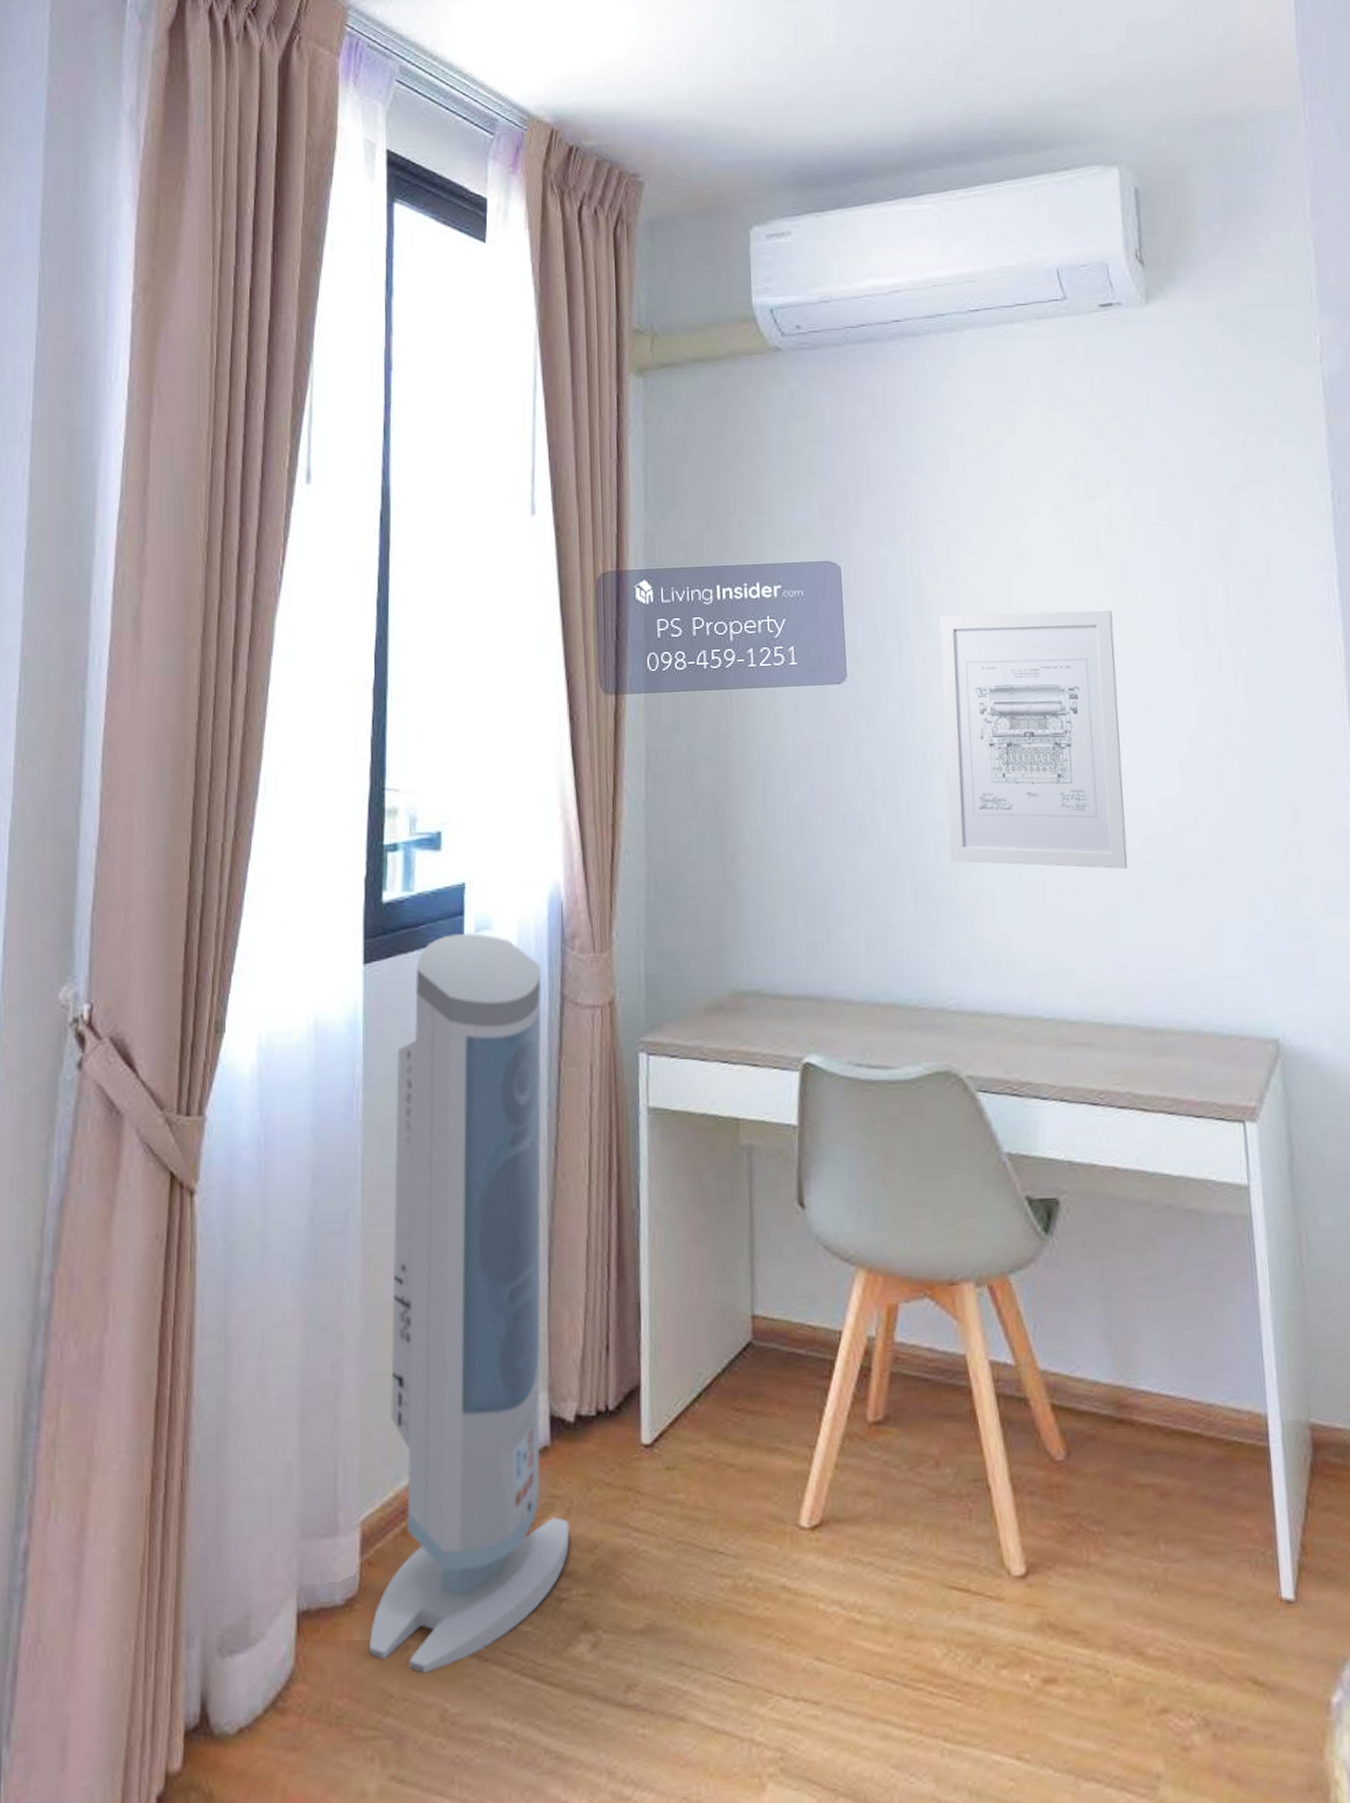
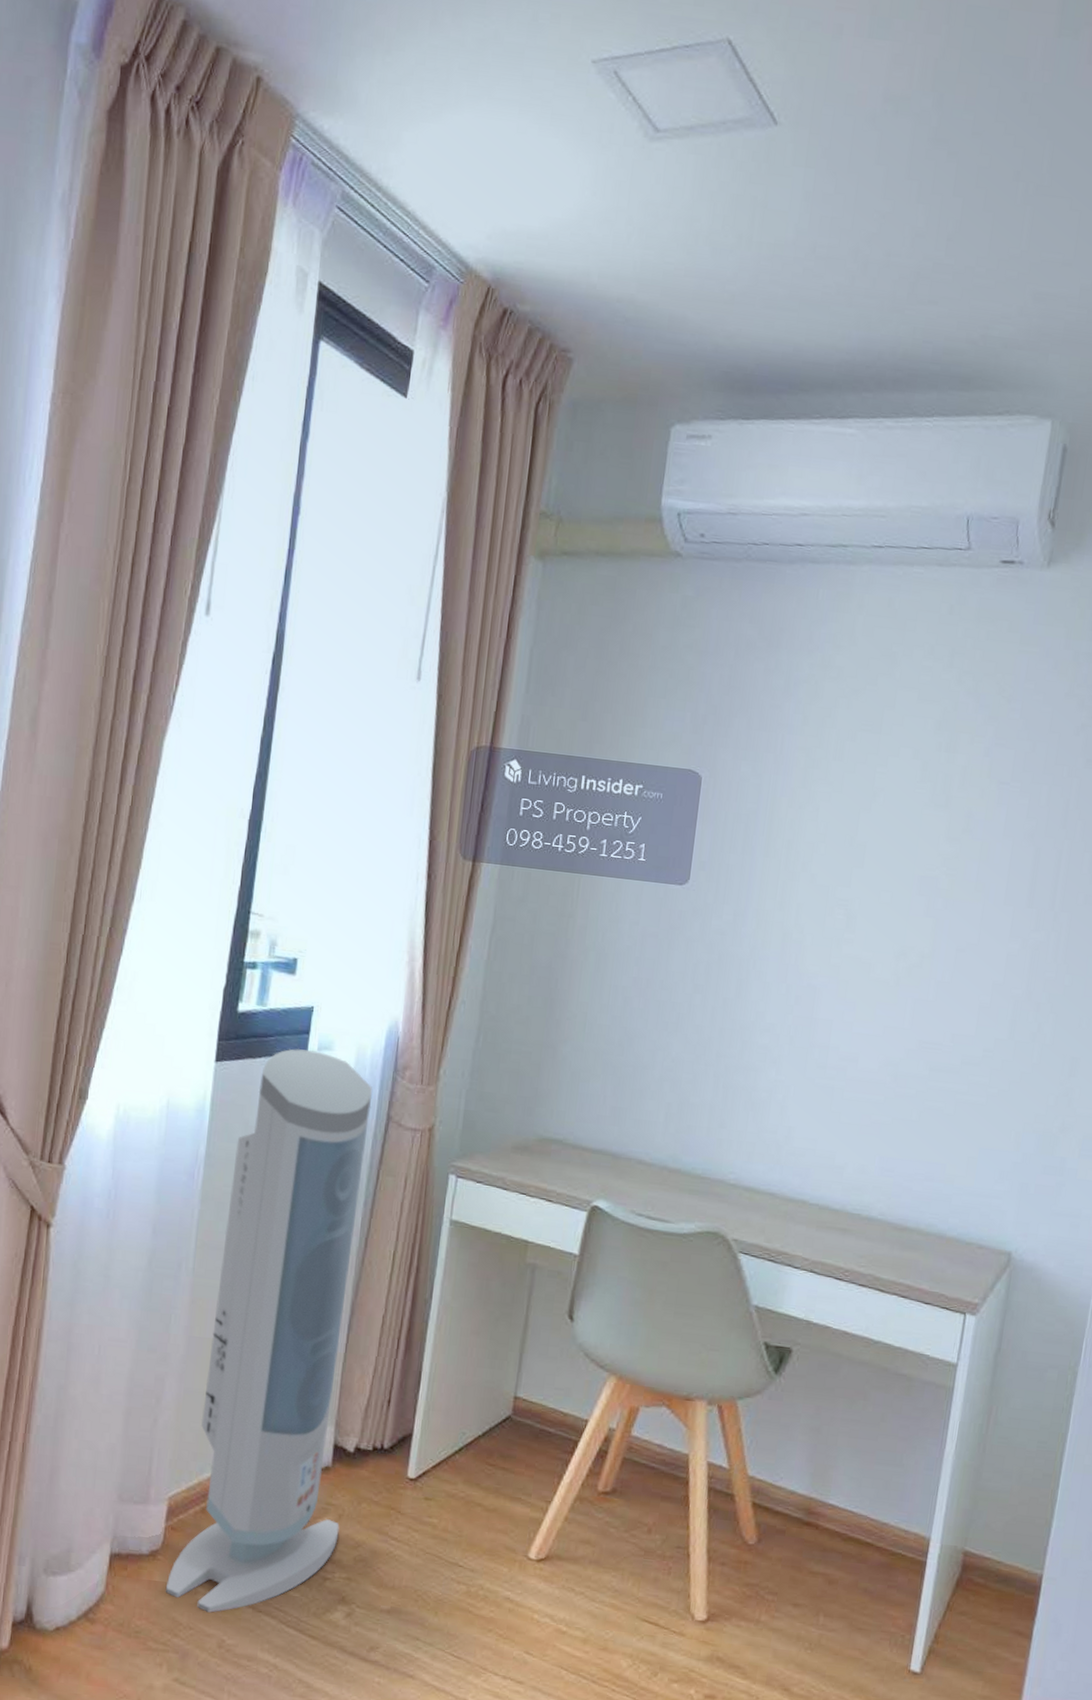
wall art: present [939,610,1128,870] -> none [753,838,948,1090]

